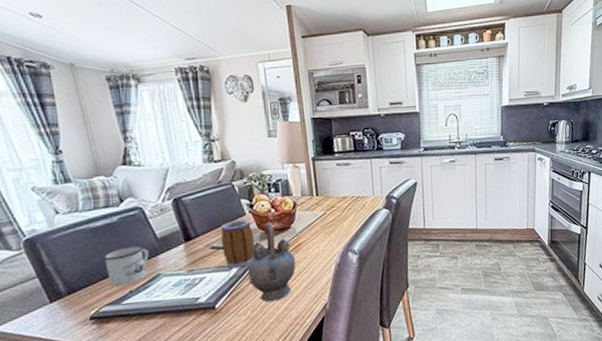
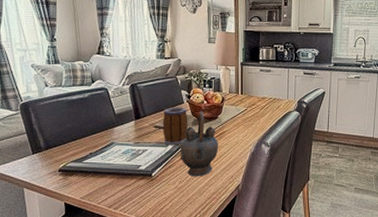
mug: present [102,245,149,287] -> none [74,118,108,148]

